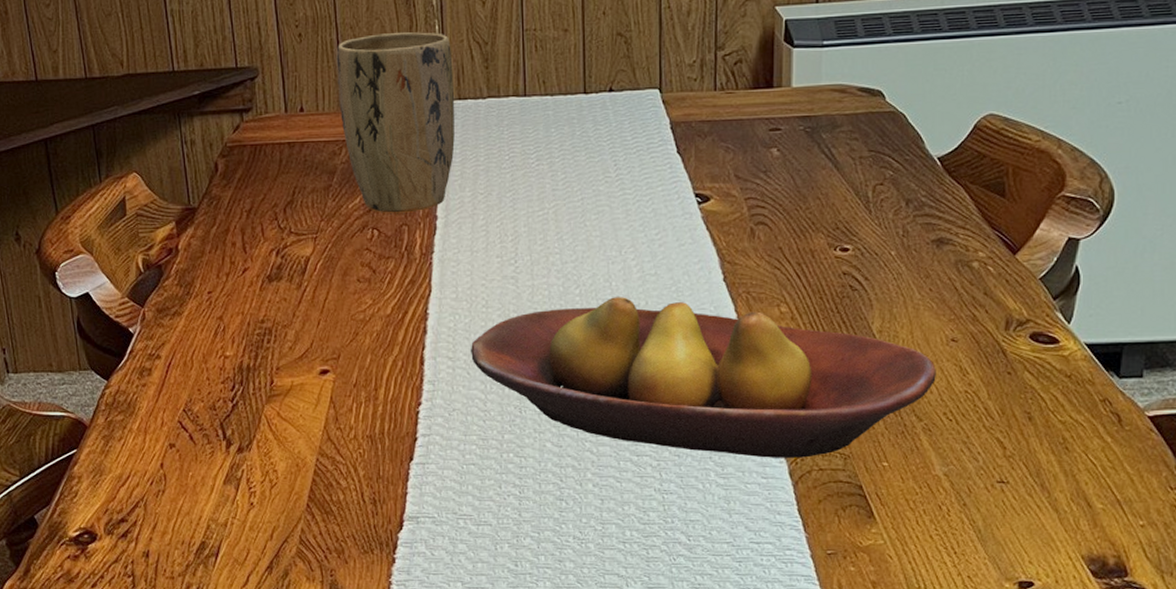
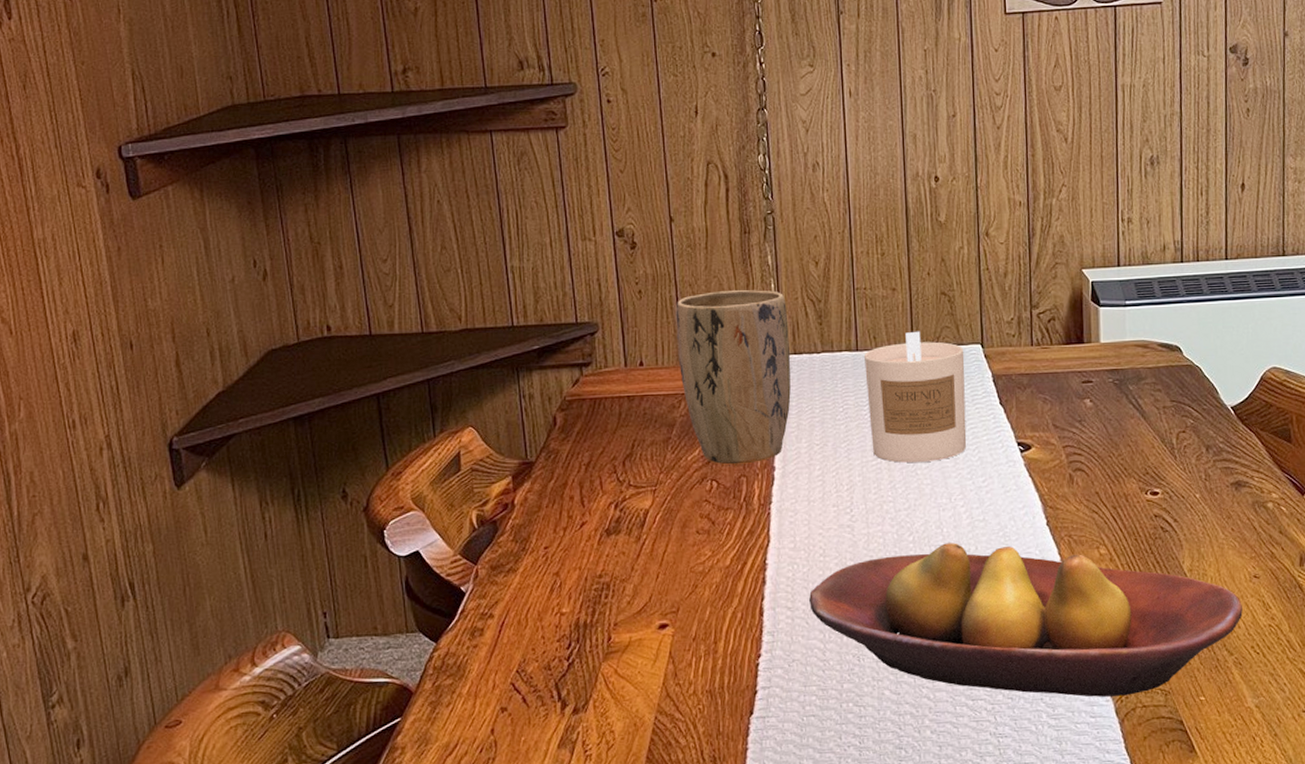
candle: none [533,75,641,213] -> present [864,331,967,463]

